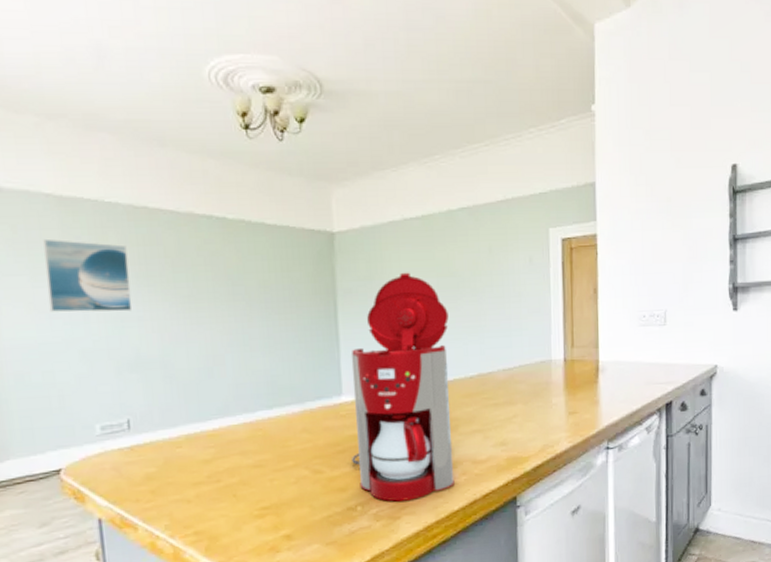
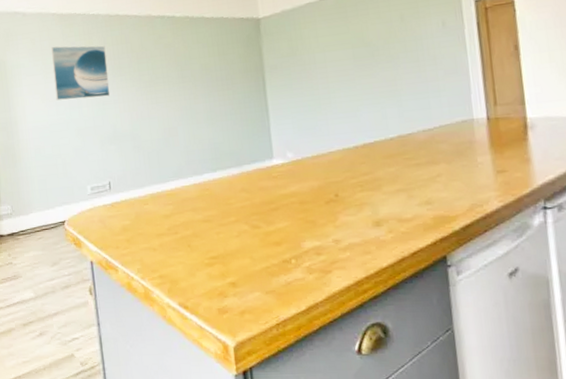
coffee maker: present [351,272,455,502] -> none [279,46,382,257]

